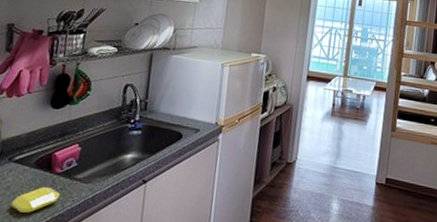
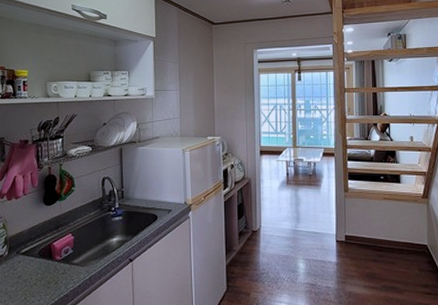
soap bar: present [11,186,61,213] -> none [24,272,63,296]

